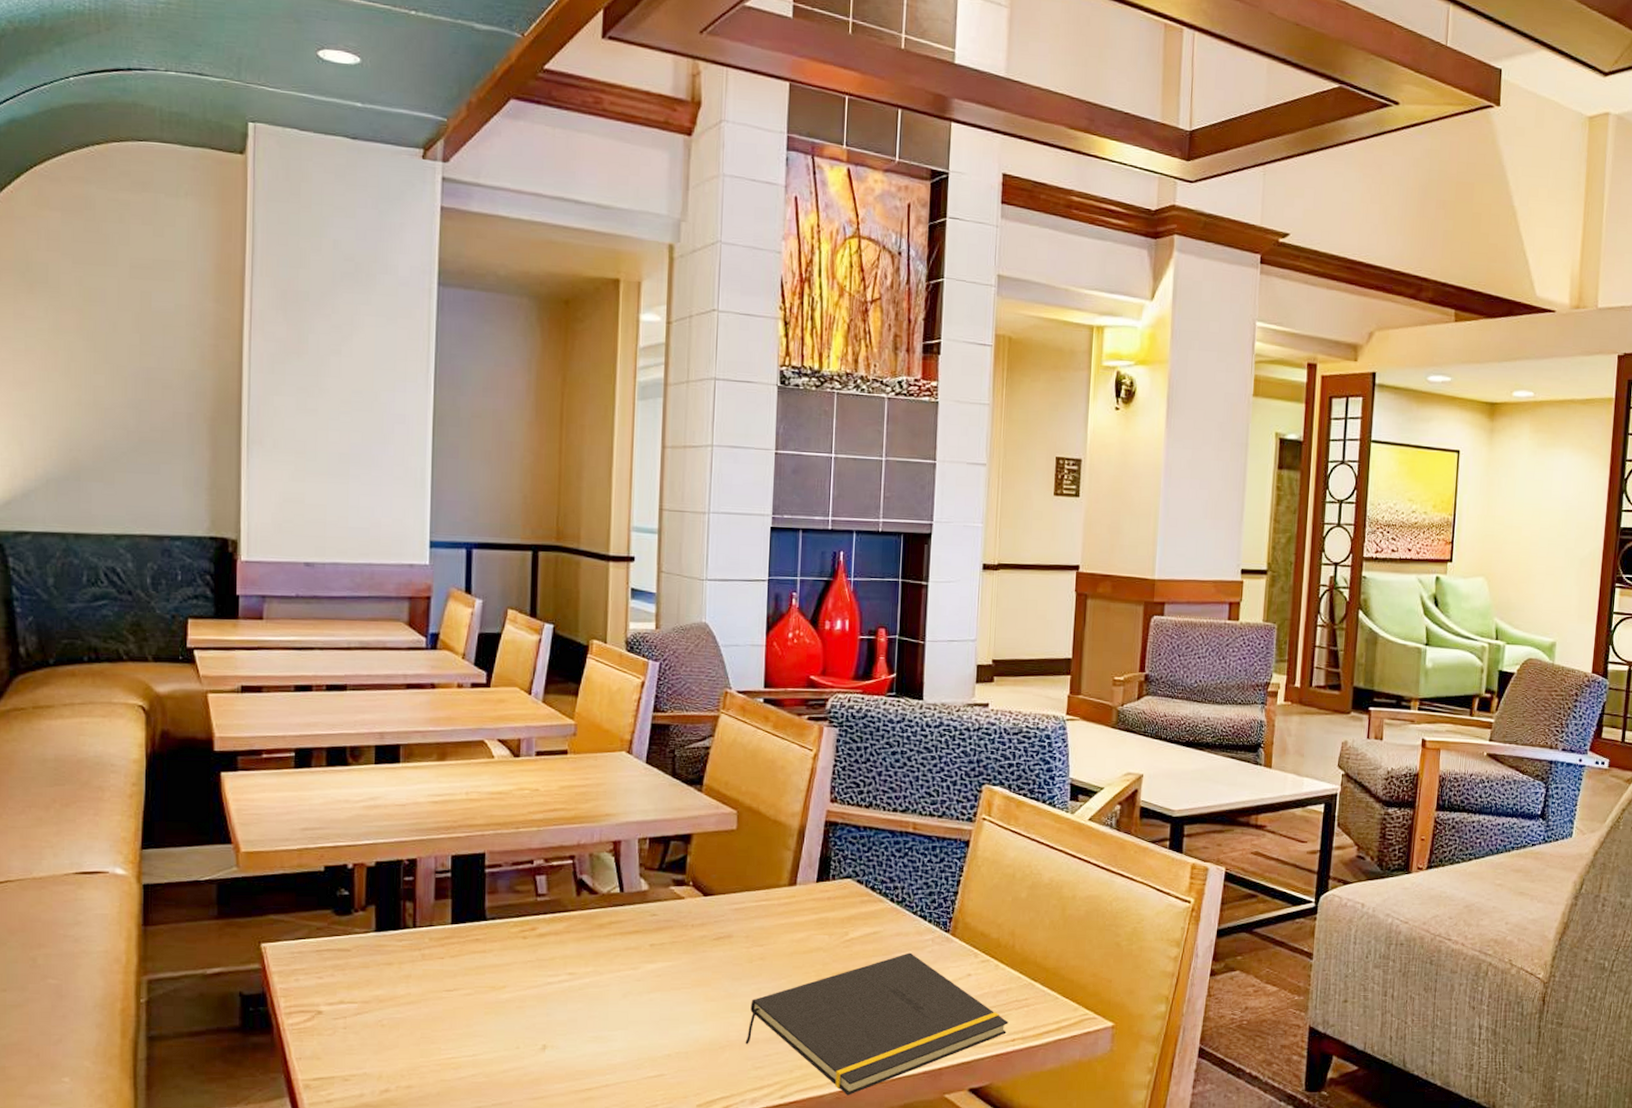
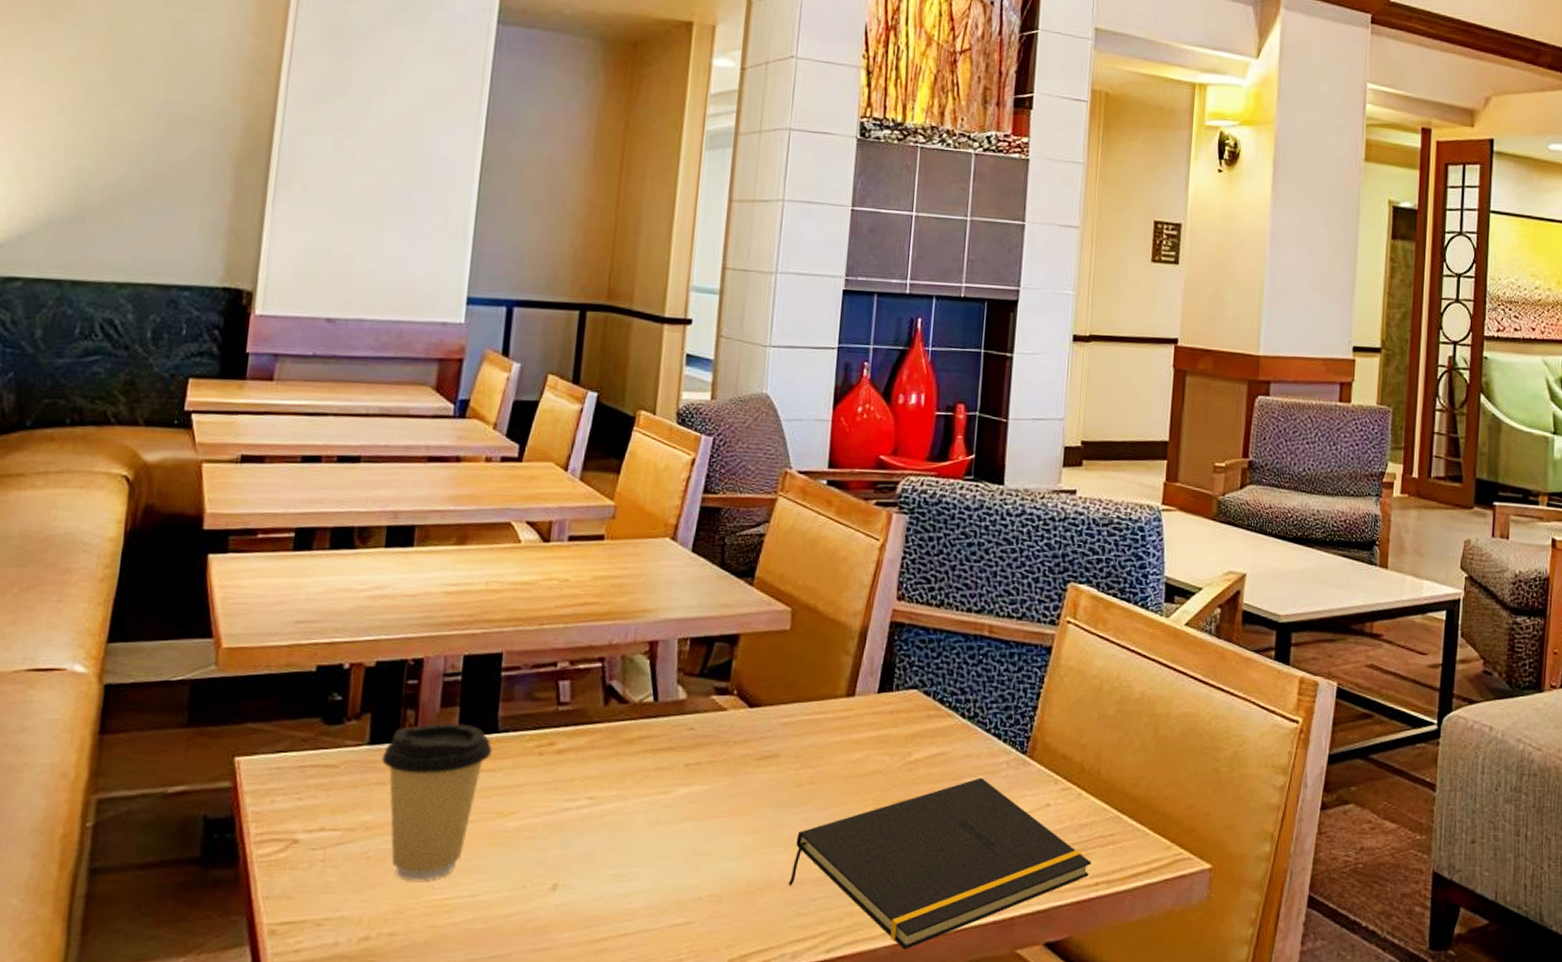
coffee cup: none [387,913,483,1044] -> present [381,723,493,881]

